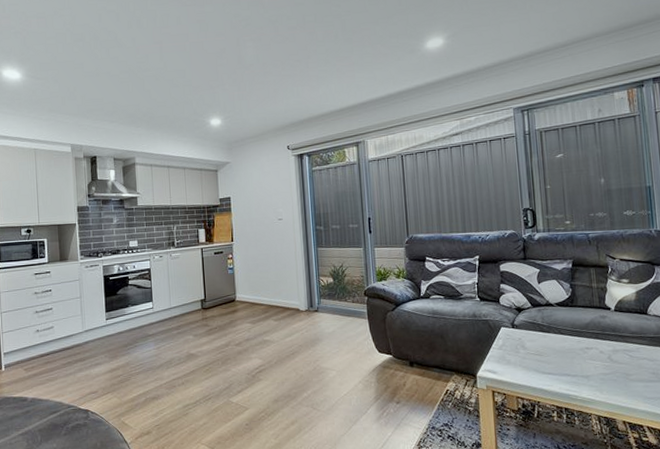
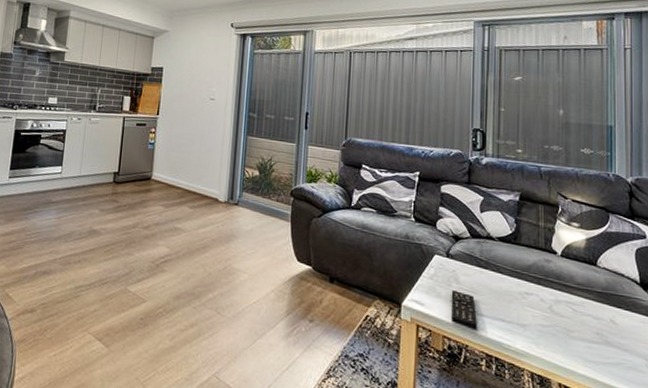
remote control: none [519,356,546,387] -> present [451,290,477,330]

